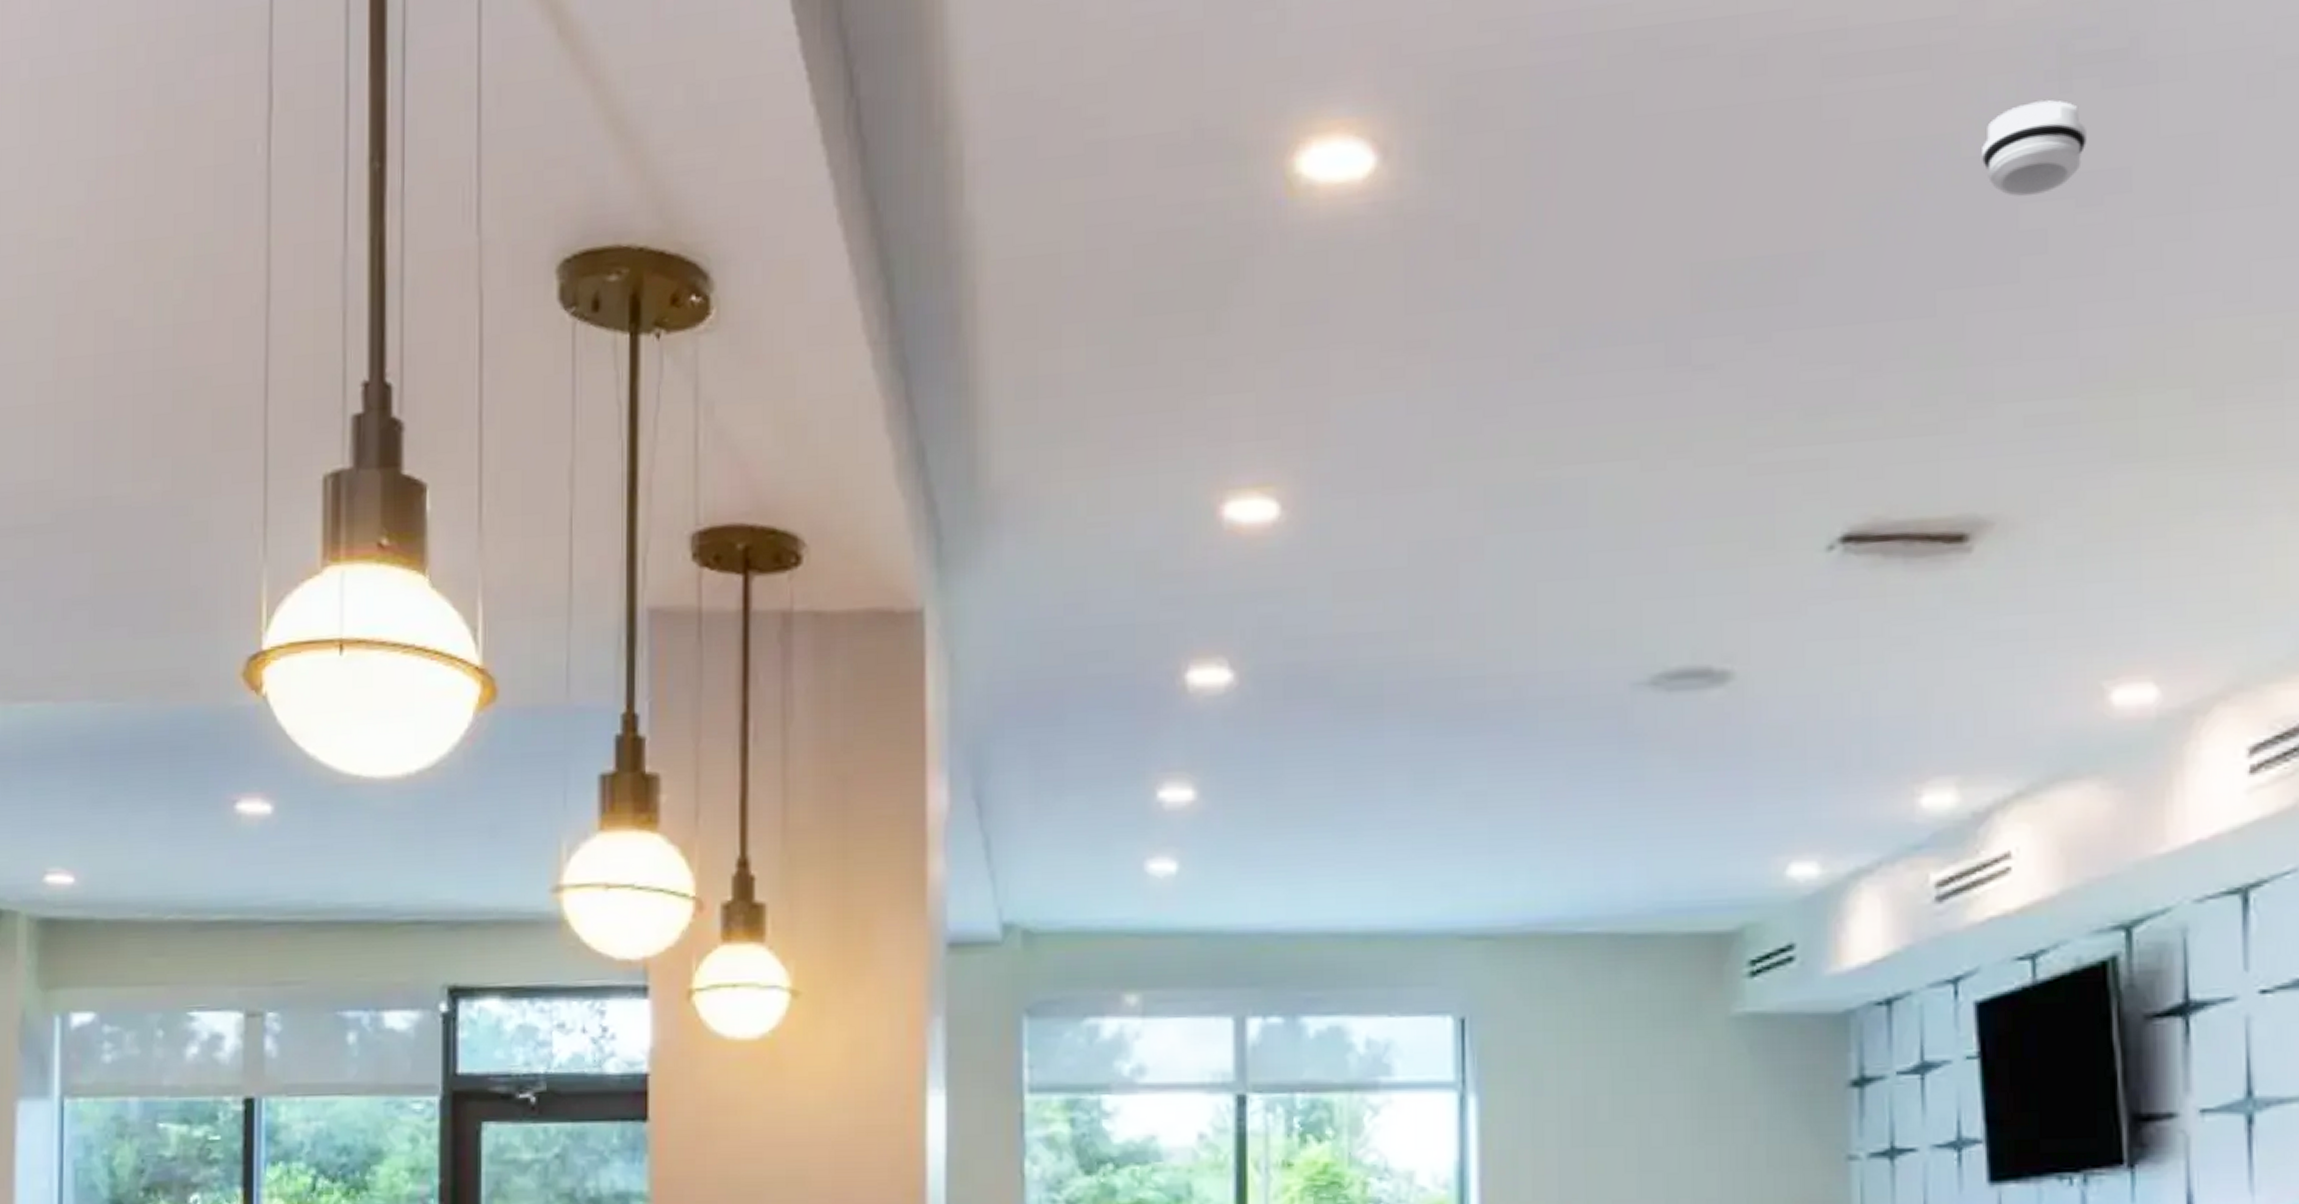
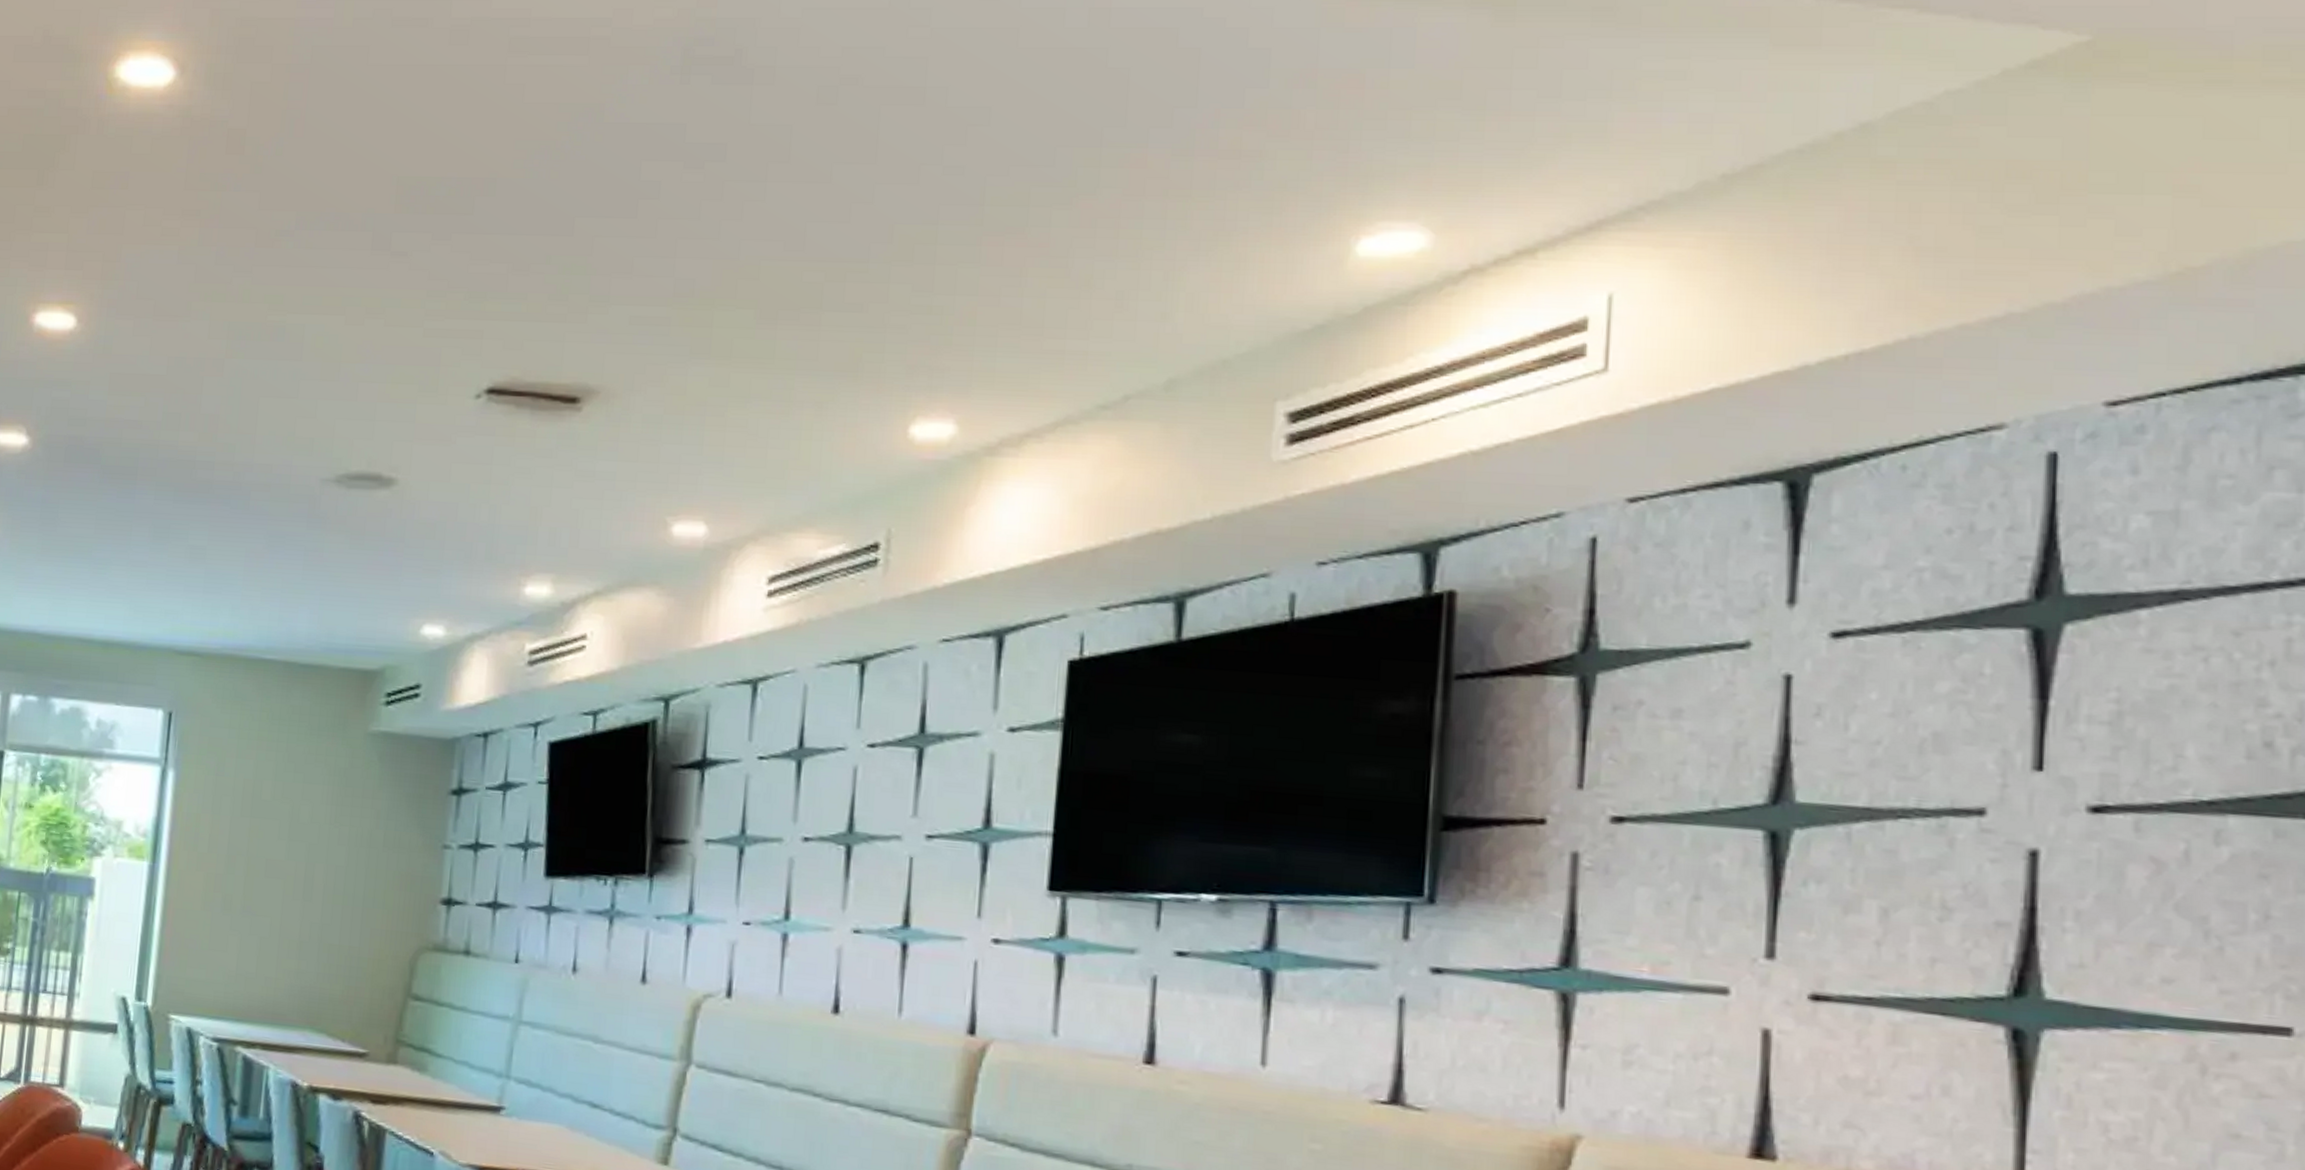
smoke detector: present [1982,100,2087,197] -> none [619,88,697,156]

